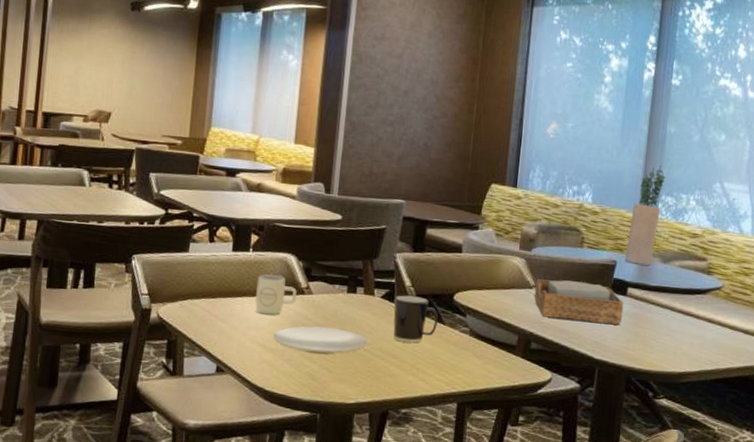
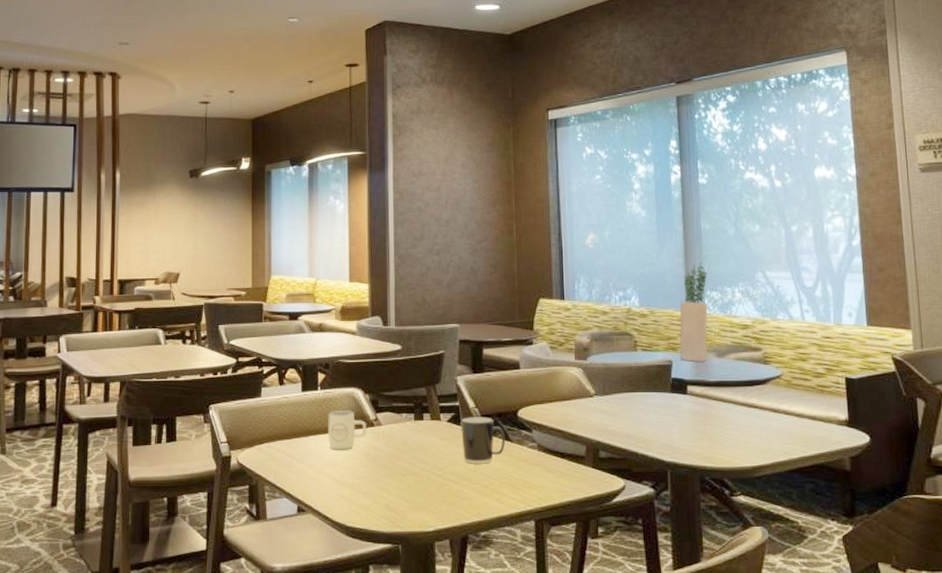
plate: present [273,326,368,355] -> none [348,456,440,484]
napkin holder: present [534,279,624,325] -> none [595,385,687,425]

